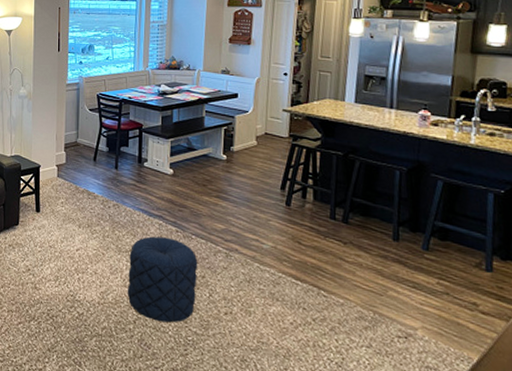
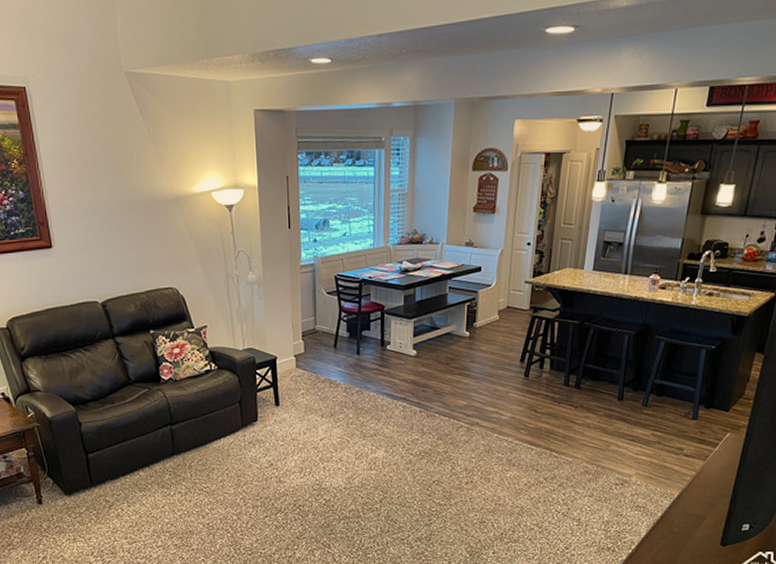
pouf: present [127,236,198,323] -> none [372,418,441,498]

